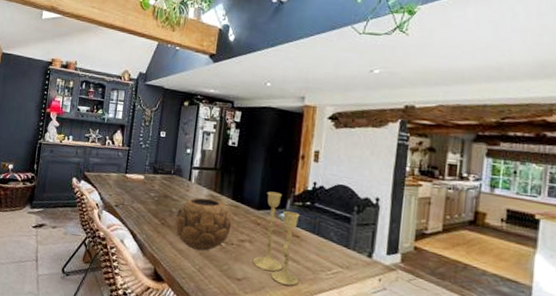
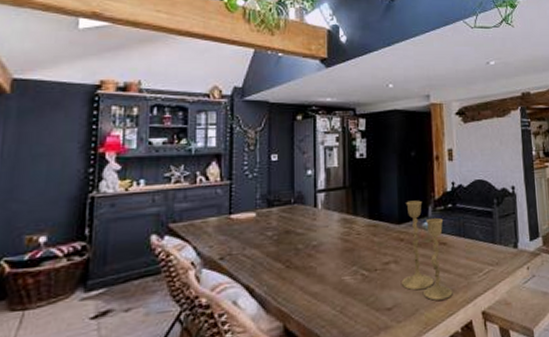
decorative bowl: present [175,197,232,251] -> none [303,223,372,288]

